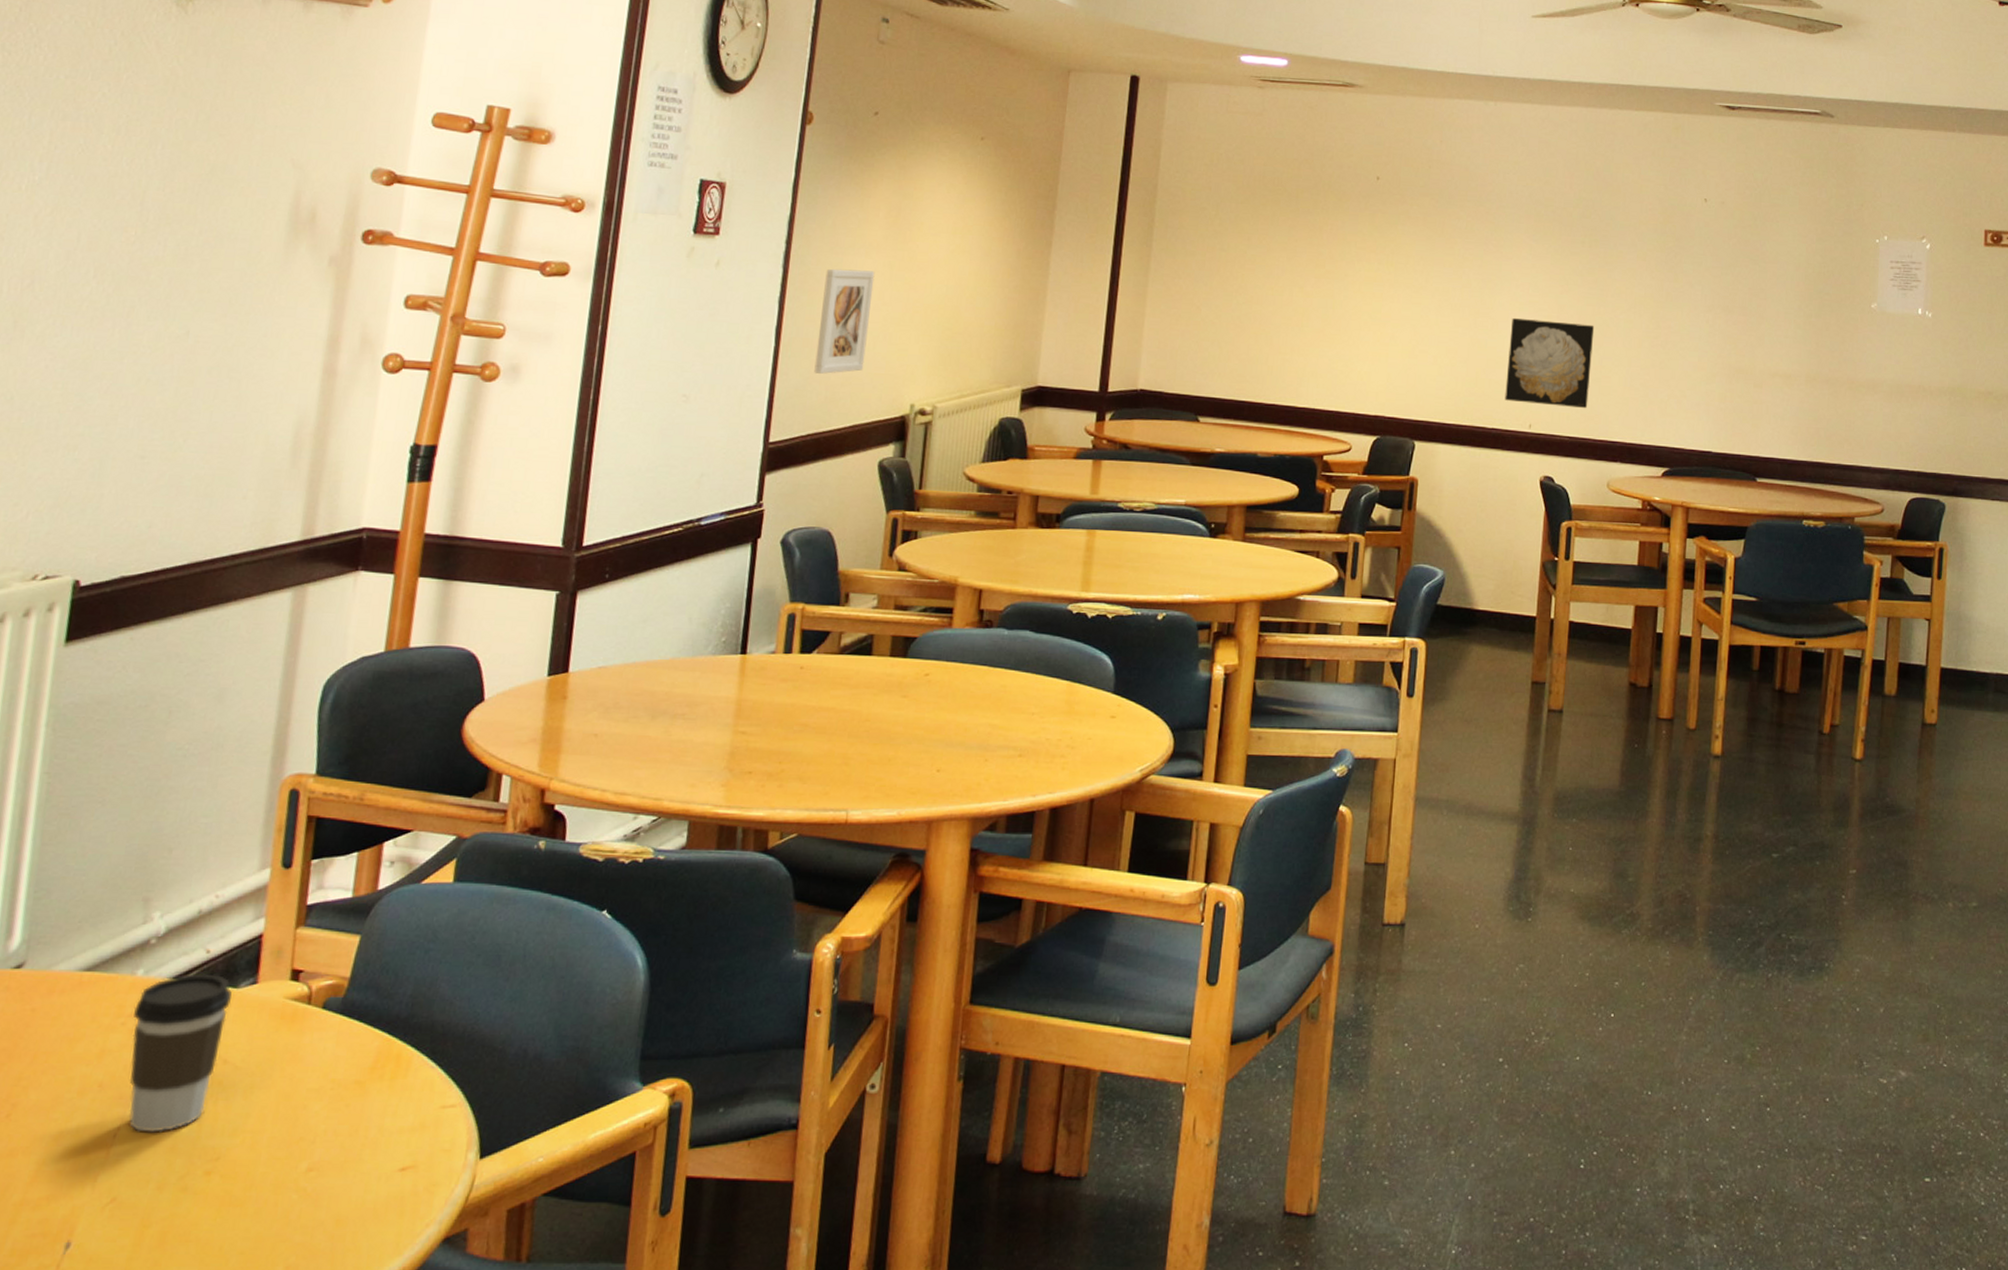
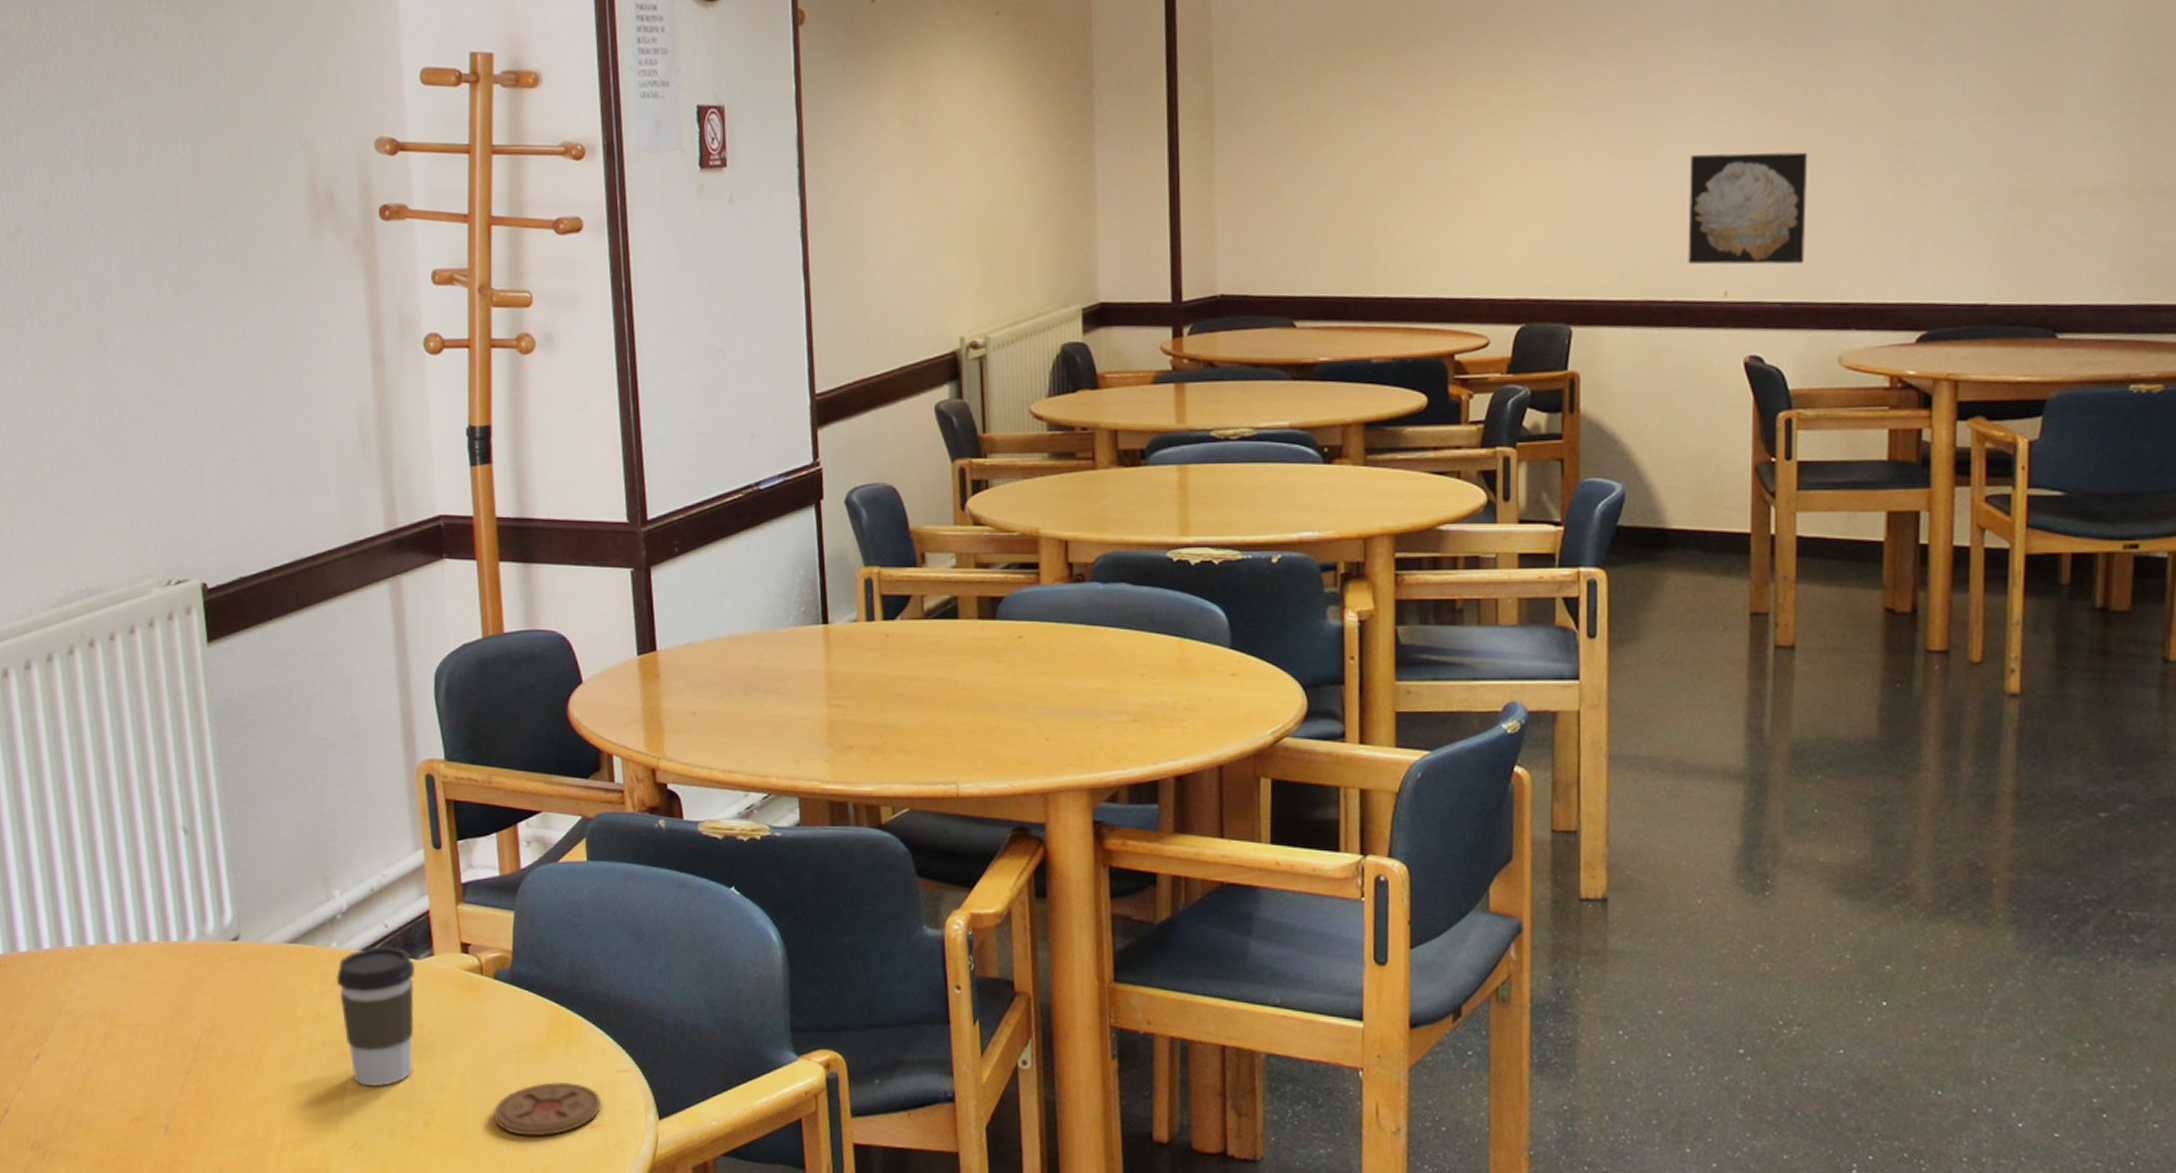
coaster: none [288,1120,418,1182] -> present [493,1081,602,1136]
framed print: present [814,269,875,374] -> none [846,188,903,312]

